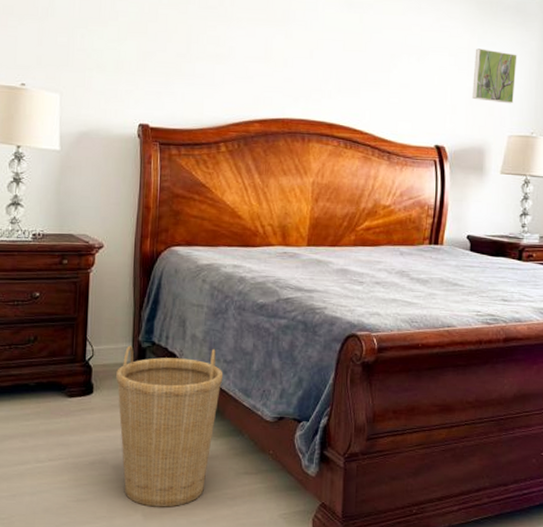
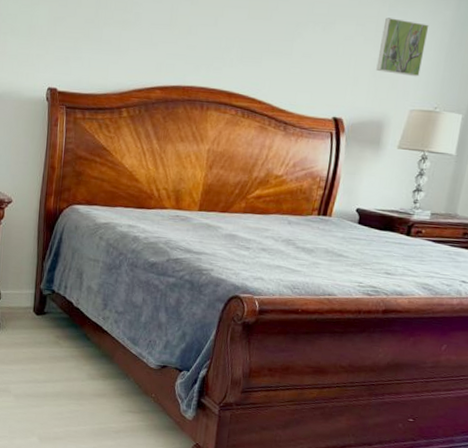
basket: present [116,345,224,507] -> none [20,292,114,434]

